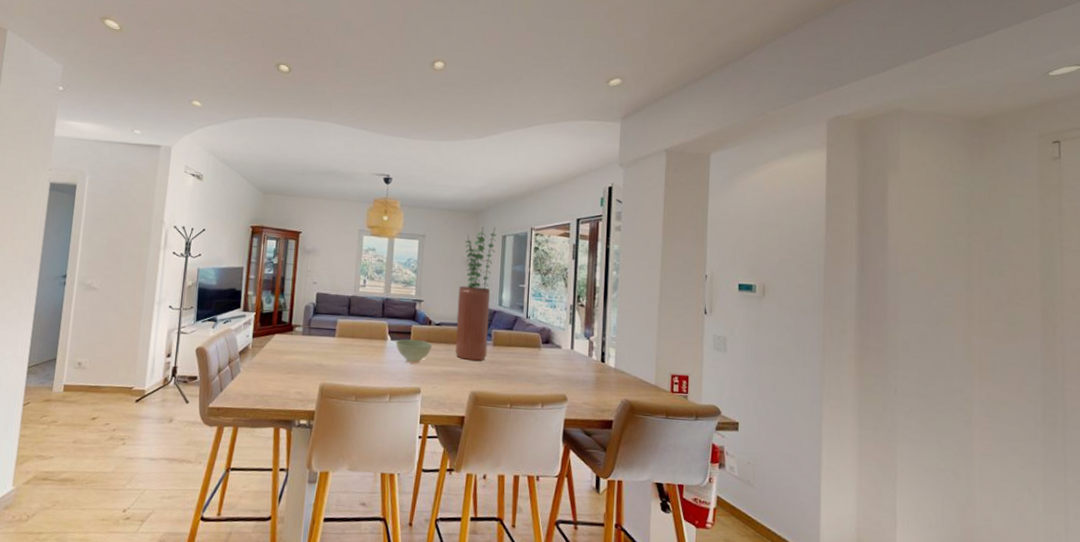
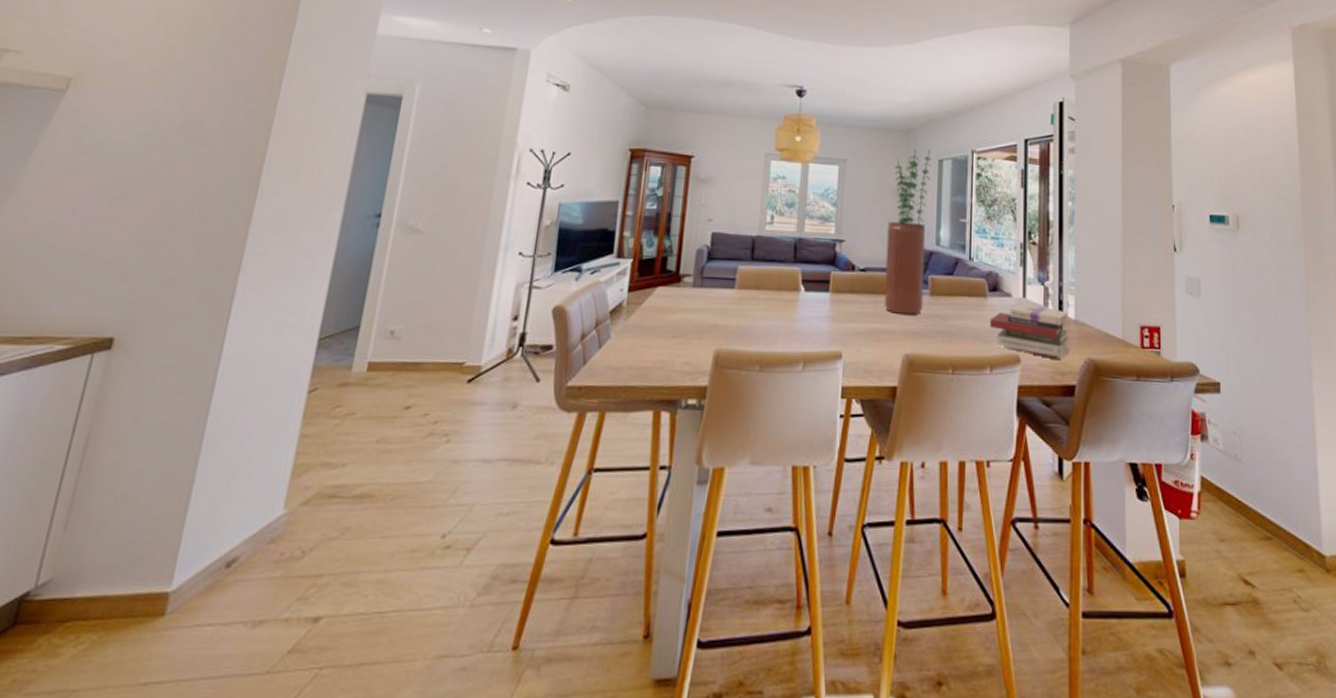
bowl: present [396,339,433,364] -> none [811,290,857,321]
books: none [542,354,609,400] -> present [990,303,1070,360]

